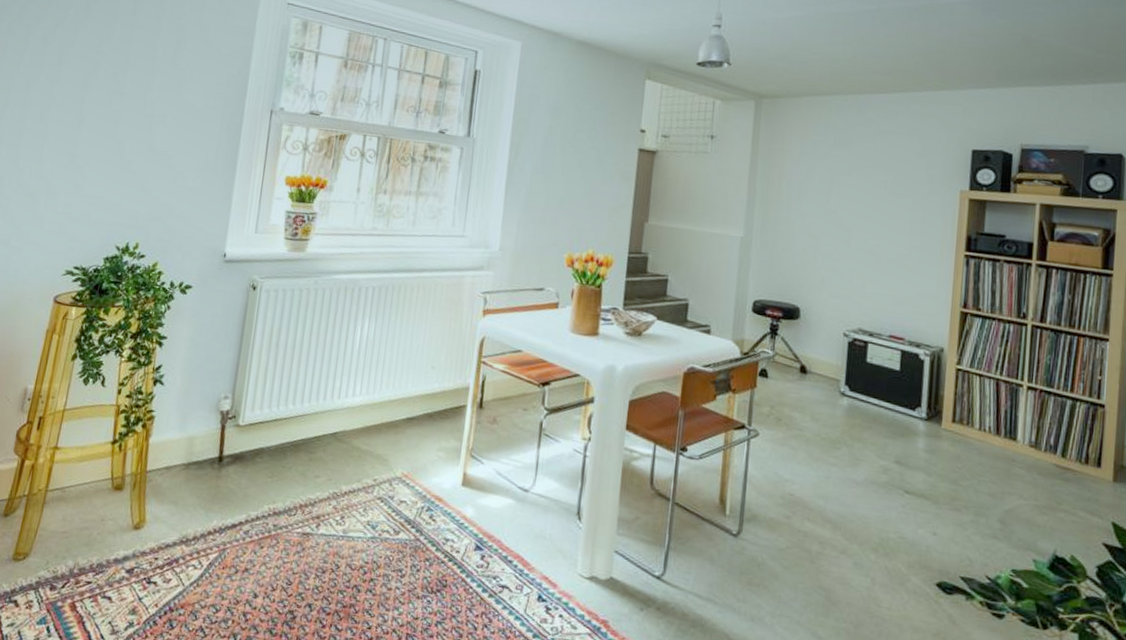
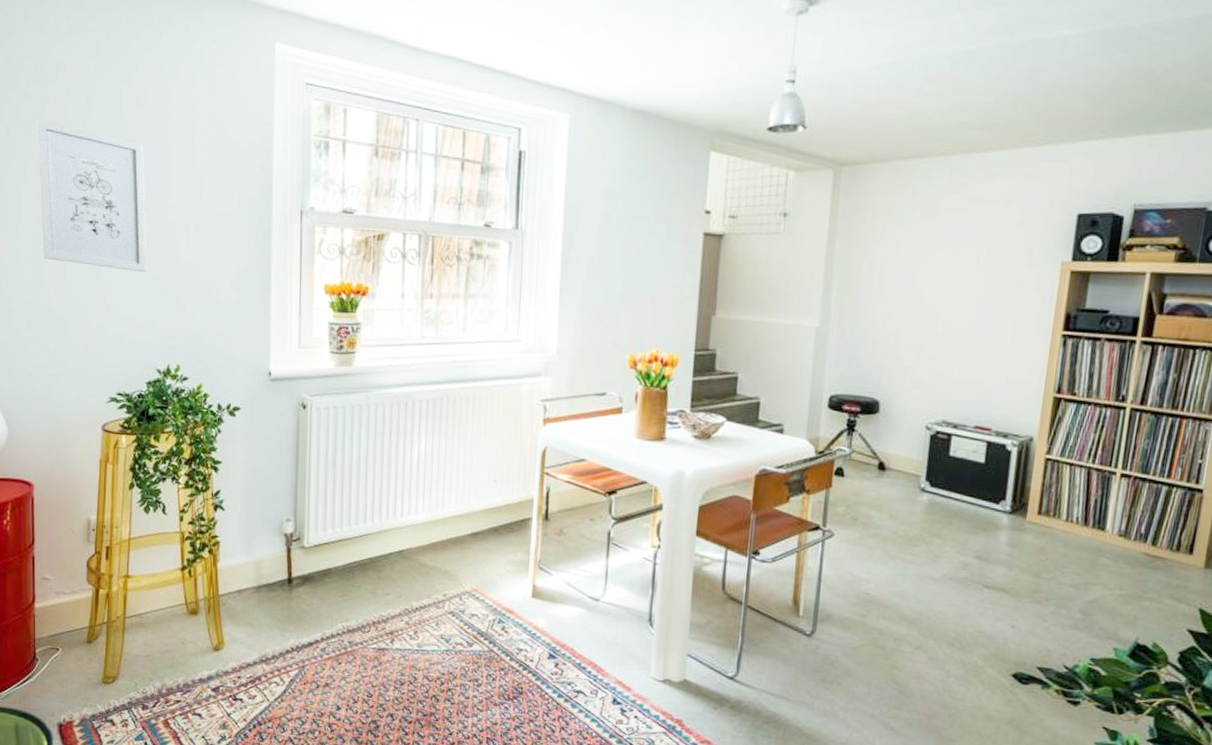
wall art: none [23,20,133,158] -> present [37,119,147,273]

